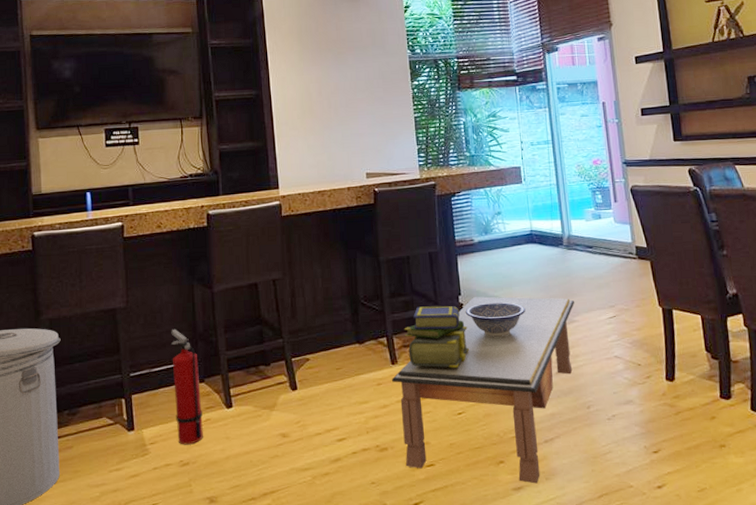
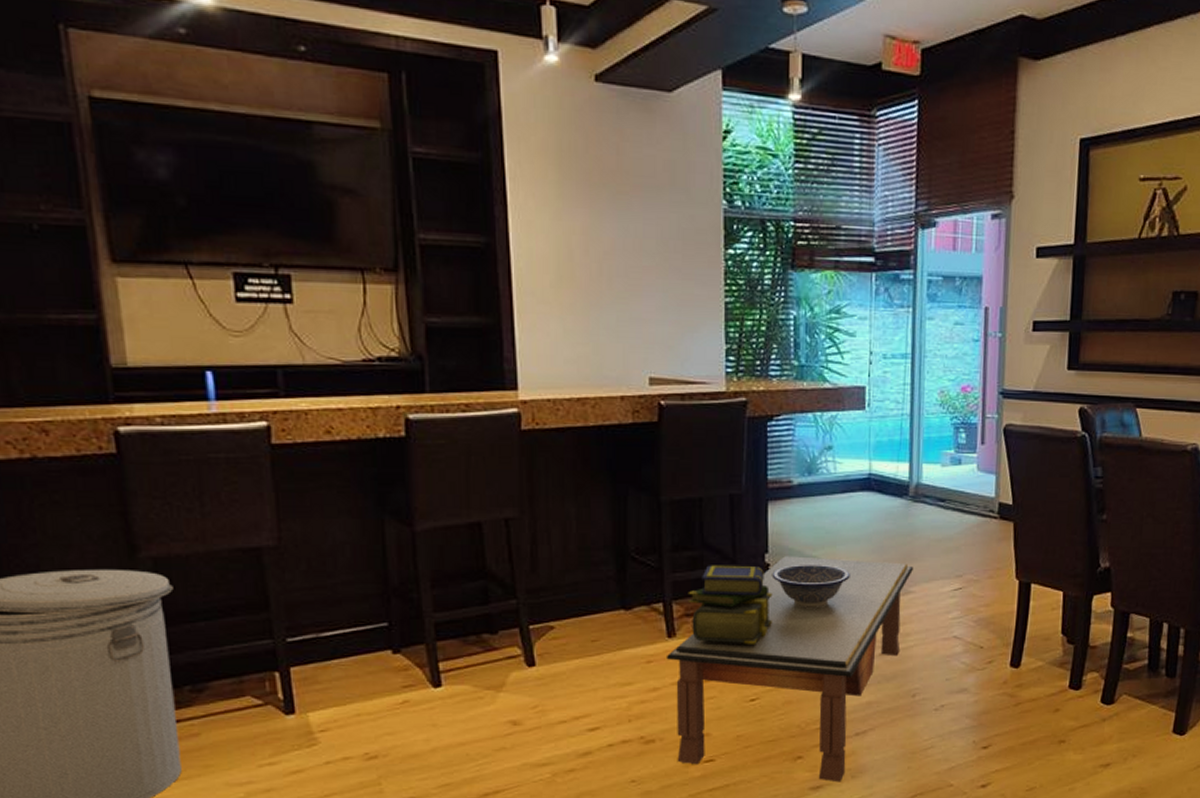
fire extinguisher: present [171,329,203,445] -> none [349,579,399,733]

